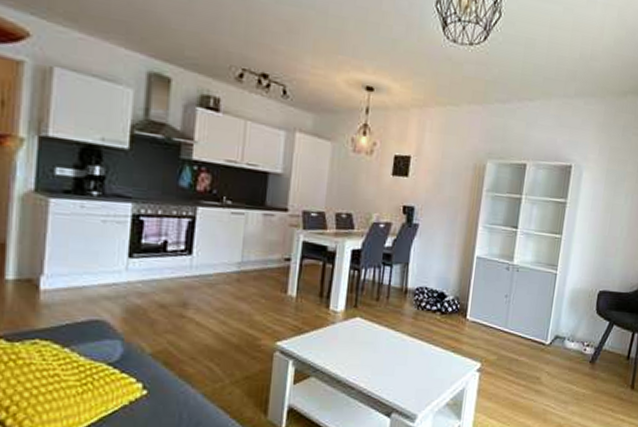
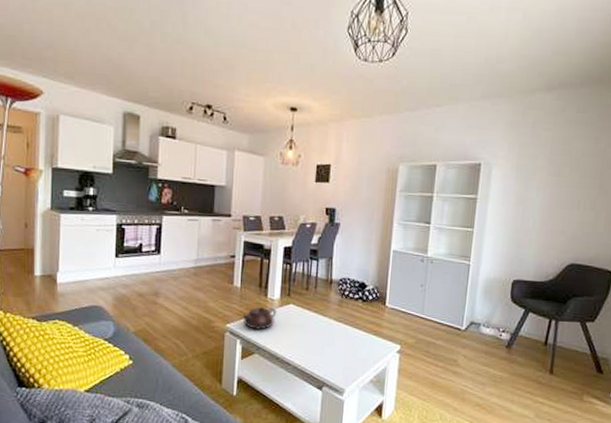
teapot: none [298,320,341,348] -> present [243,306,277,330]

